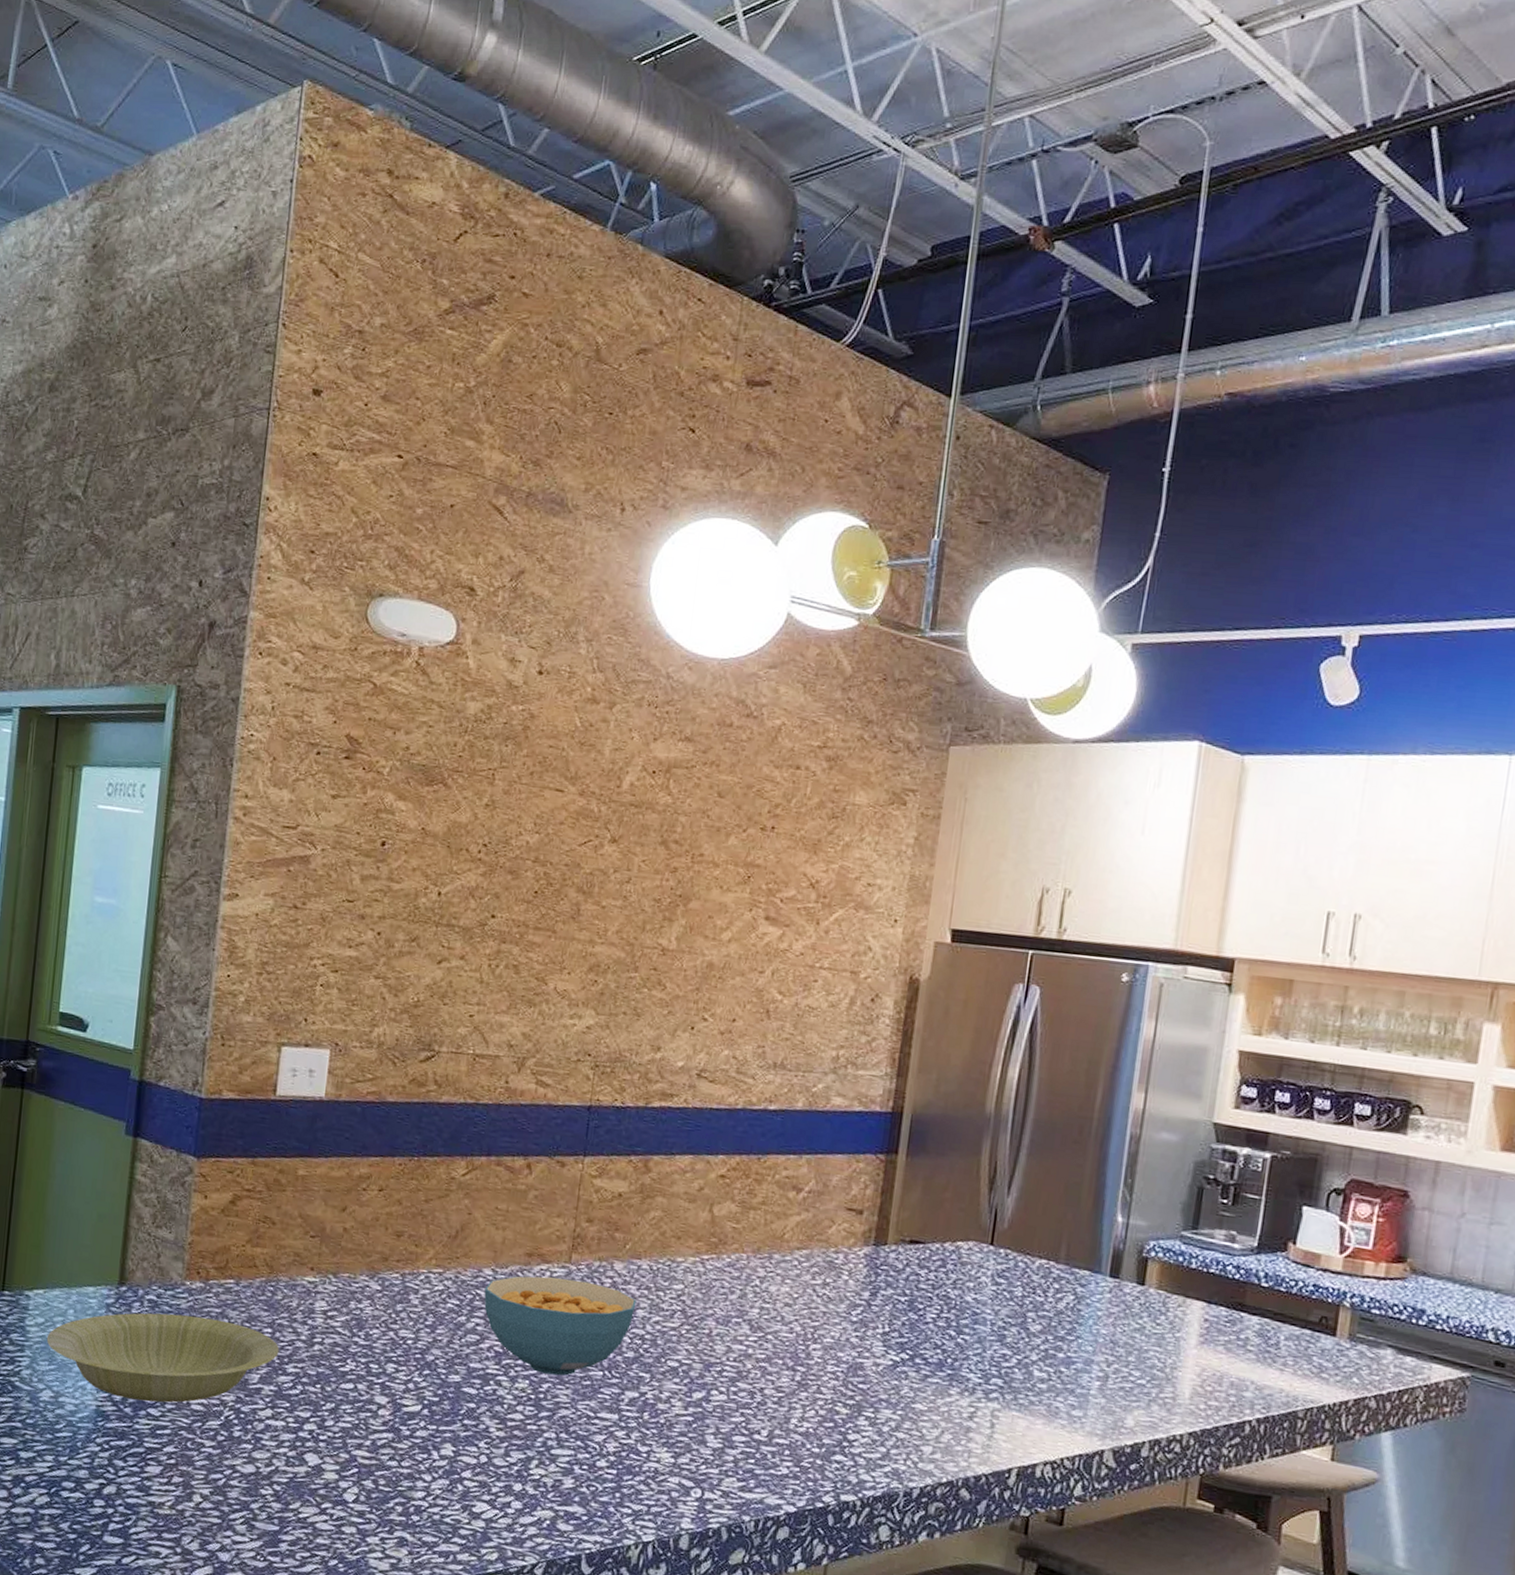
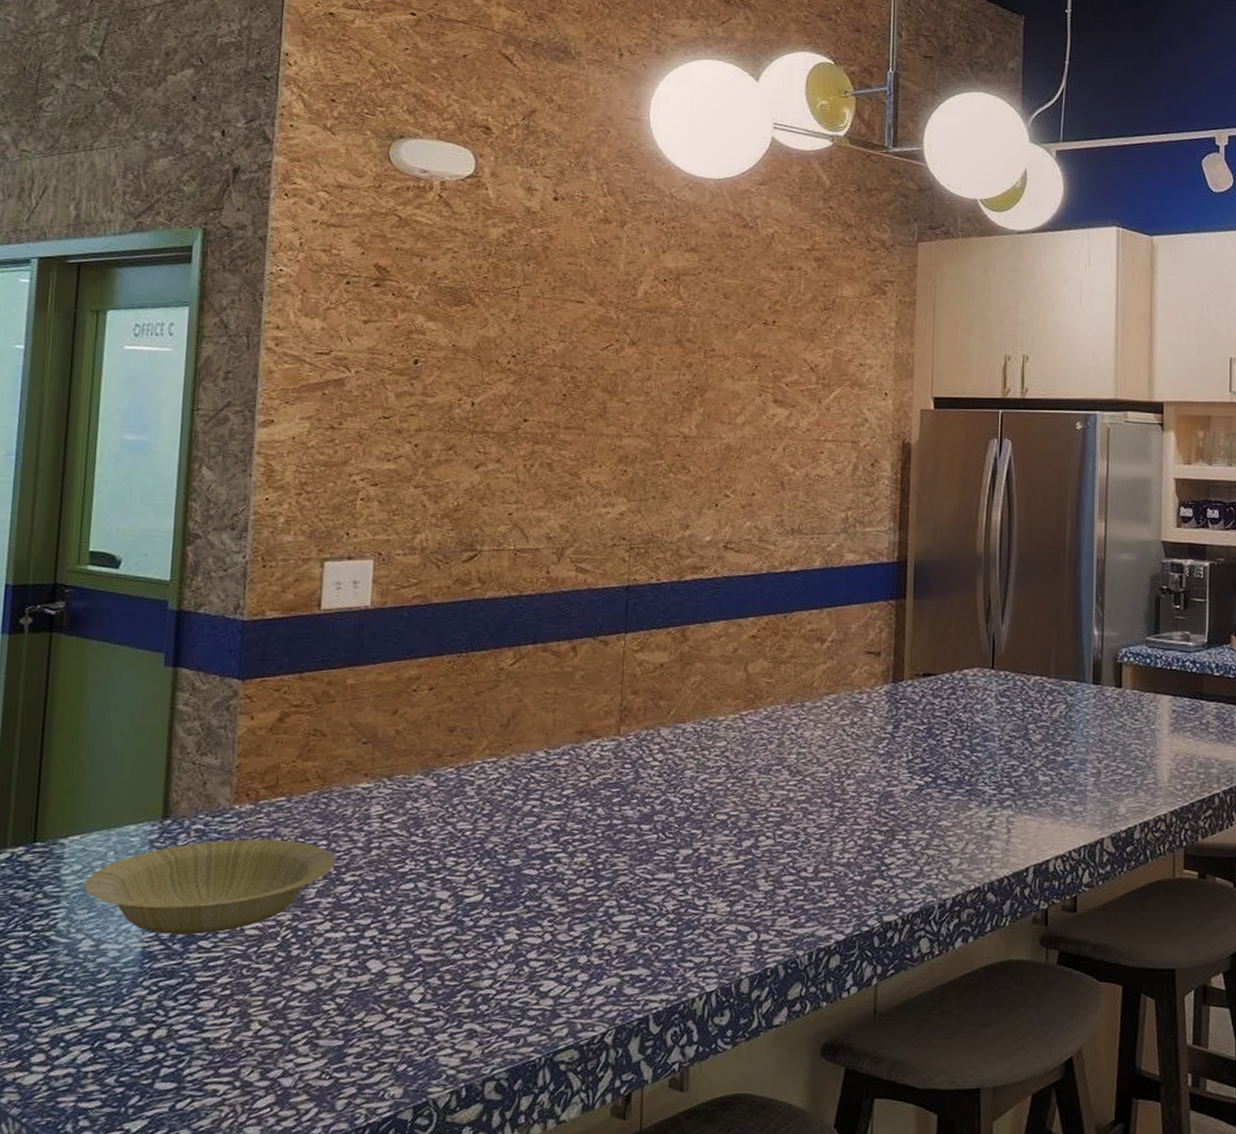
cereal bowl: present [484,1276,637,1376] -> none [538,750,684,845]

